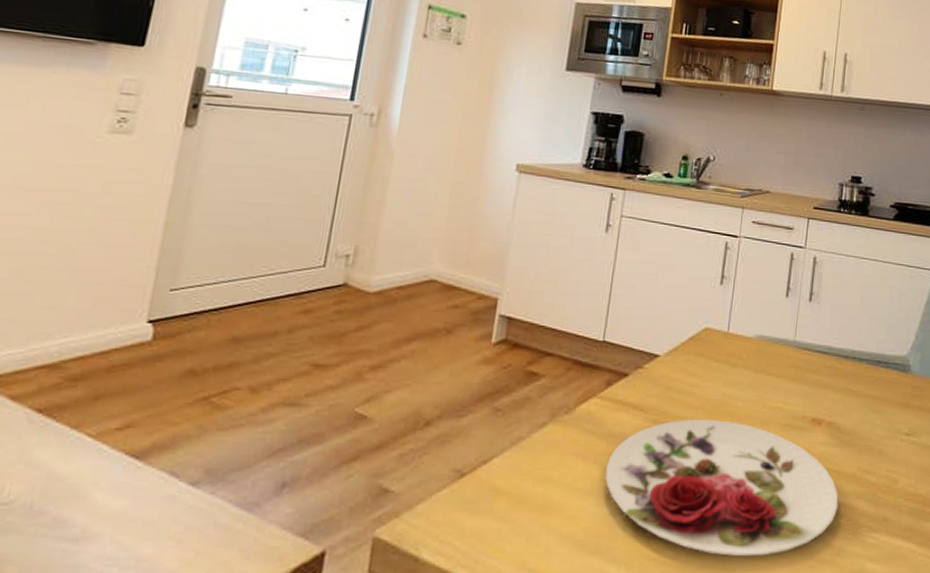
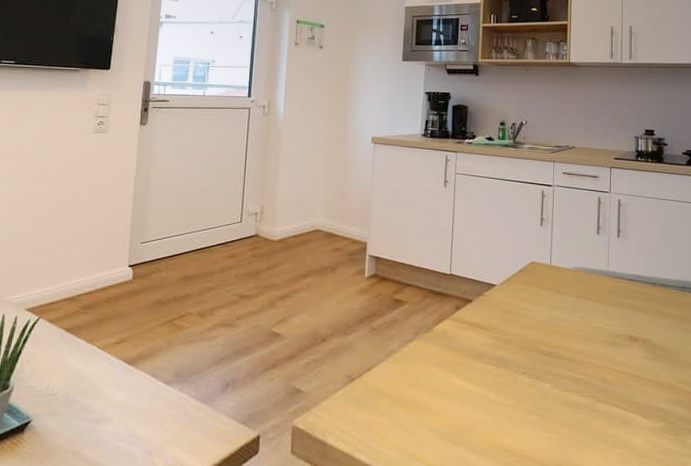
plate: present [605,418,839,557] -> none [461,336,659,451]

